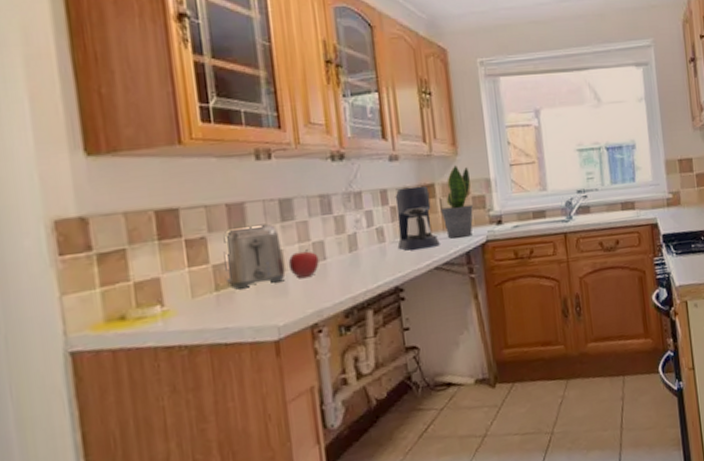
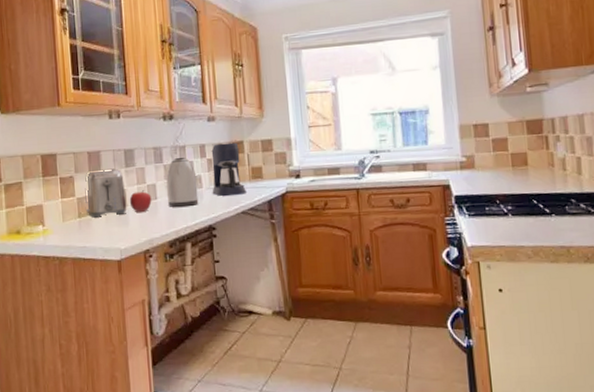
kettle: none [337,206,381,269] -> present [166,158,199,207]
potted plant: present [440,164,474,239] -> none [248,125,276,188]

